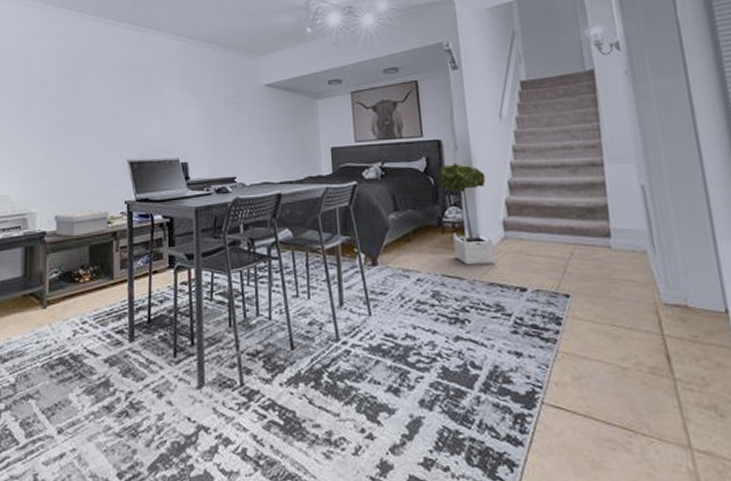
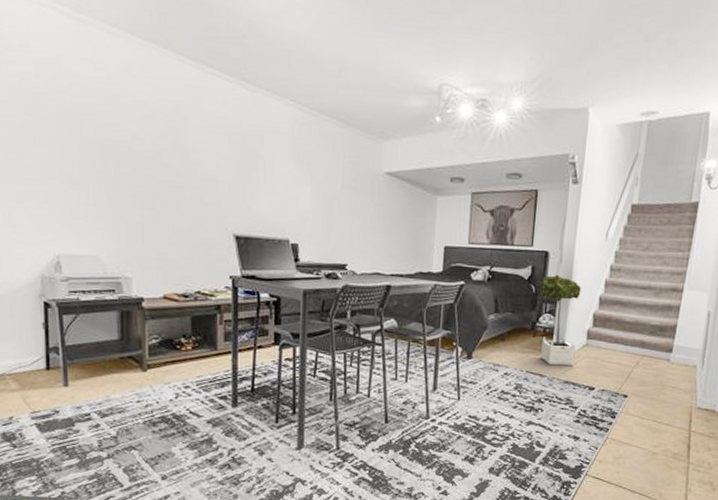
decorative box: present [54,210,110,237] -> none [152,281,213,306]

